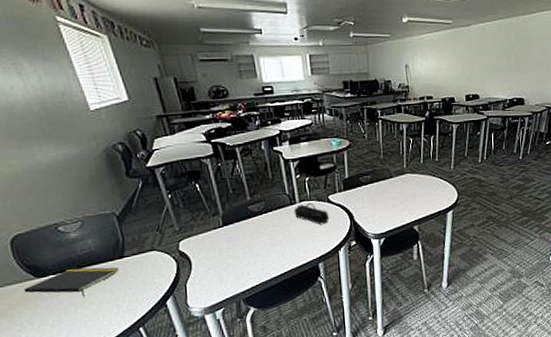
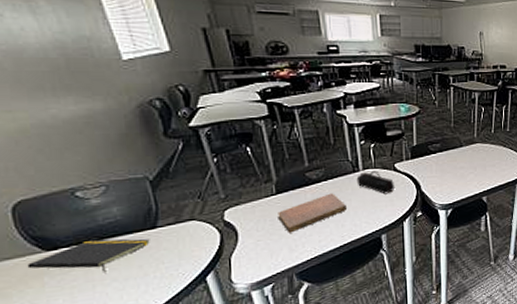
notebook: none [225,224,287,262] -> present [278,193,348,233]

